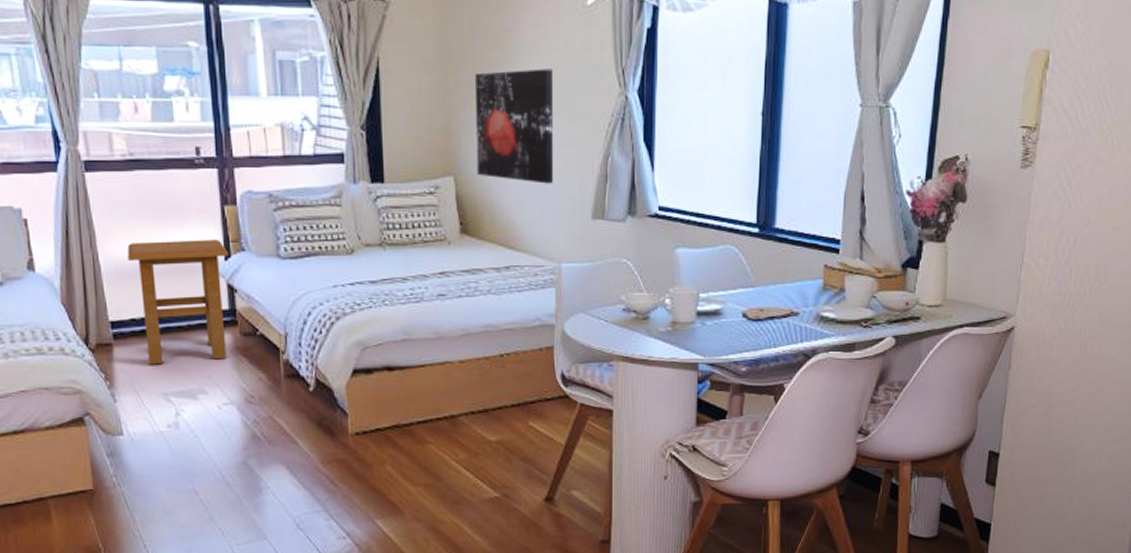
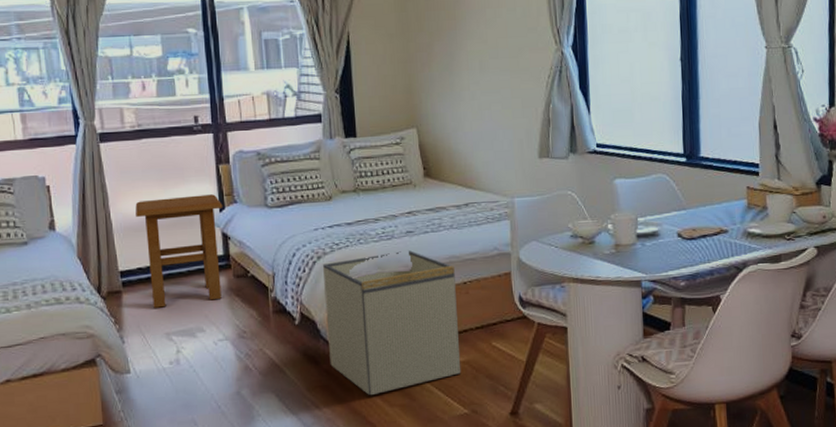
storage bin: none [342,316,493,472] -> present [323,250,462,395]
wall art: present [475,68,553,184] -> none [432,32,503,130]

